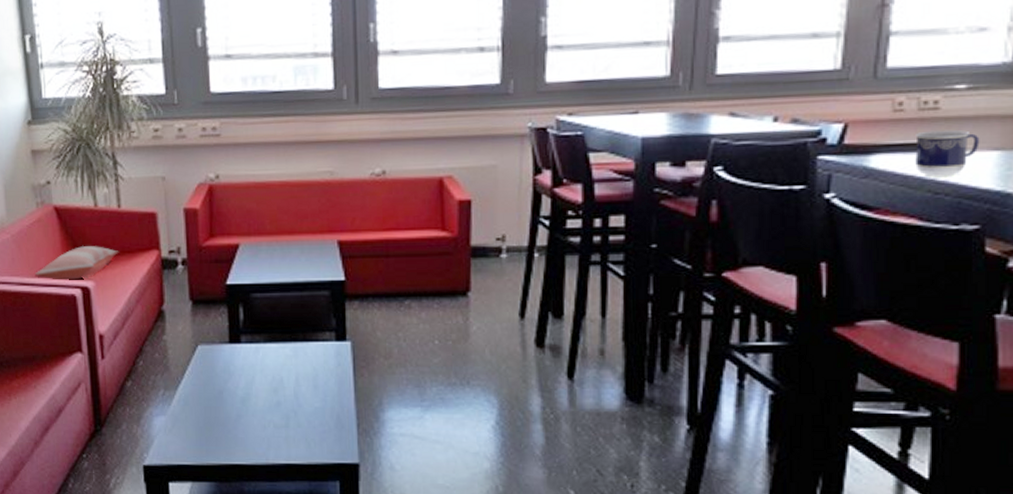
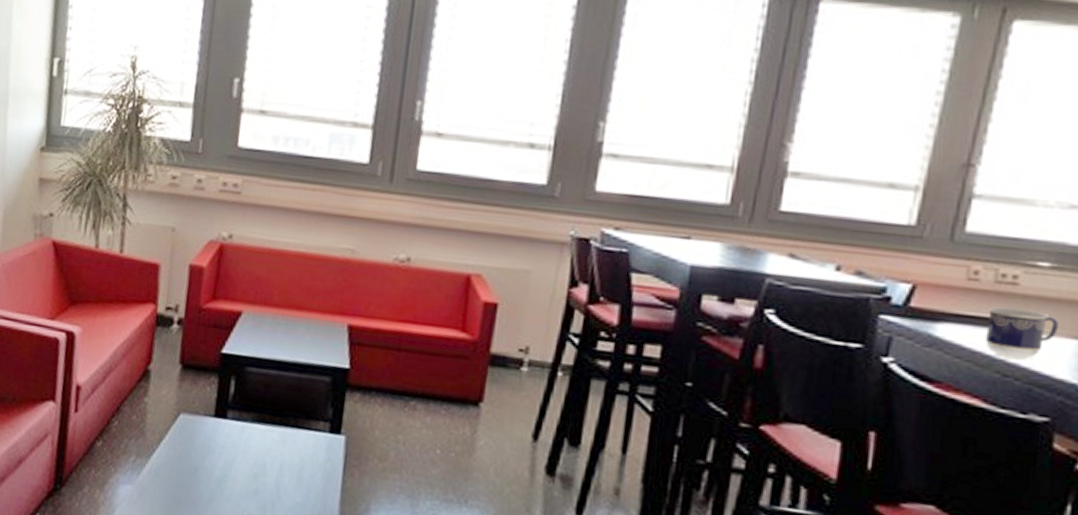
pillow: present [34,246,119,280] -> none [19,287,113,322]

